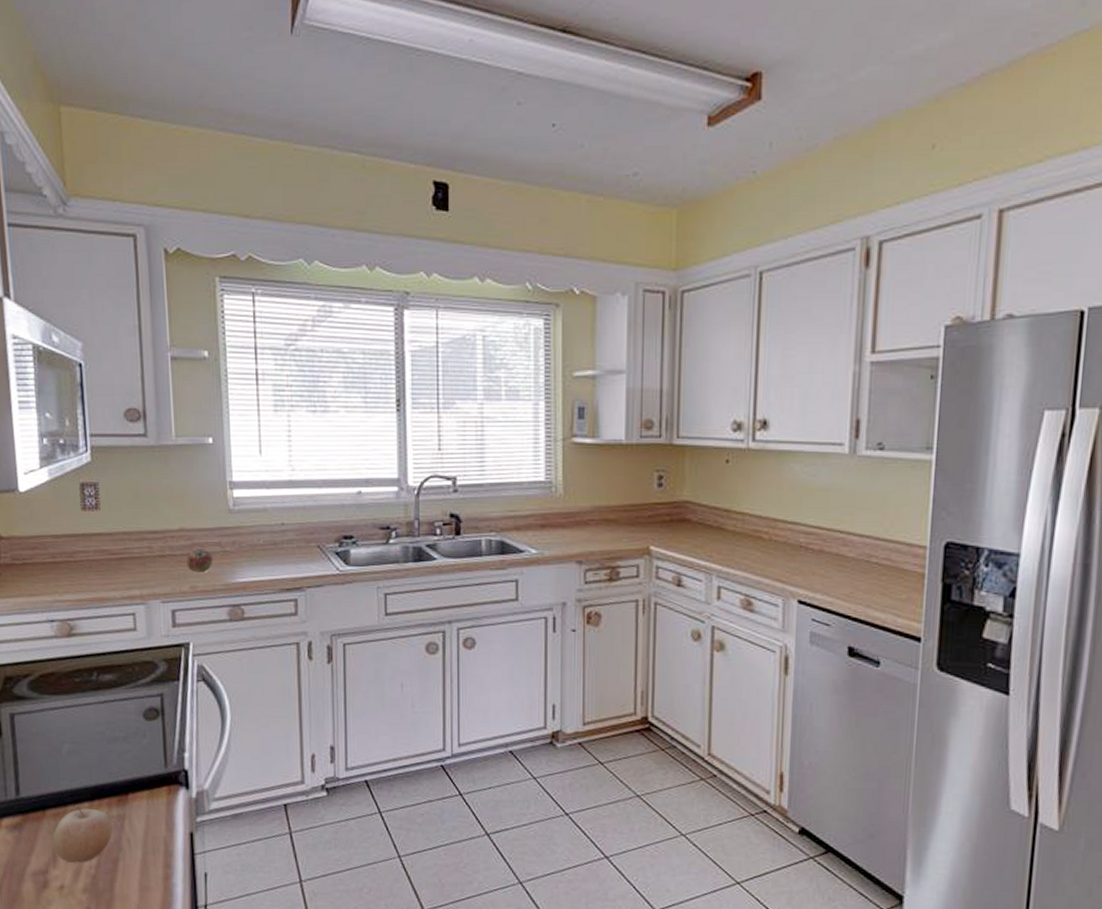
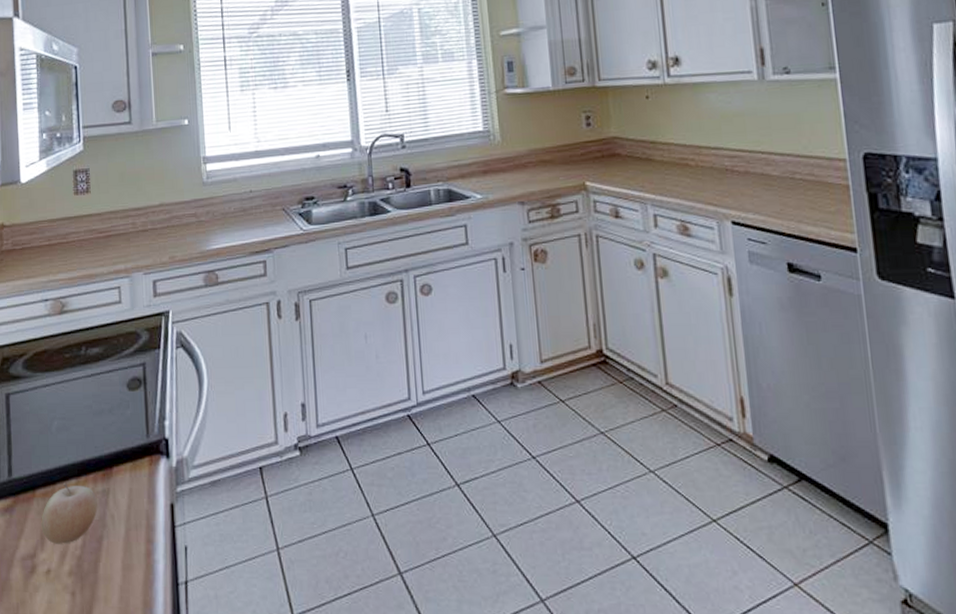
fruit: present [186,548,213,573] -> none [166,220,190,243]

